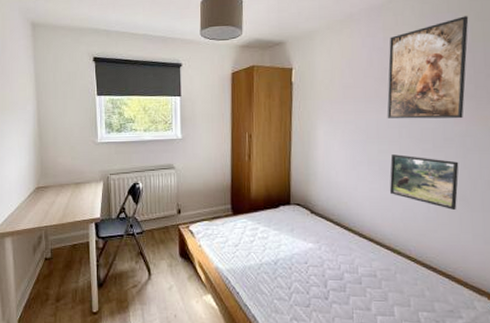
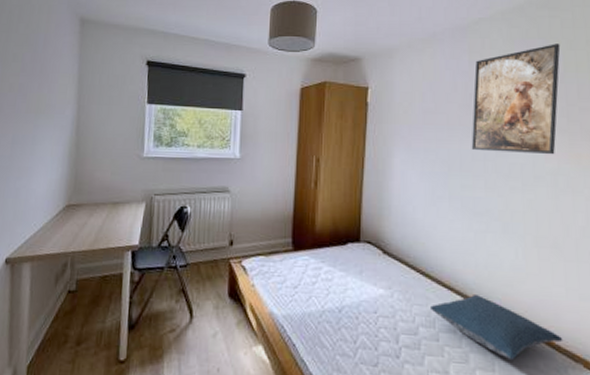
pillow: none [352,244,470,297] -> present [429,295,563,361]
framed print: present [389,154,459,211] -> none [472,191,551,260]

